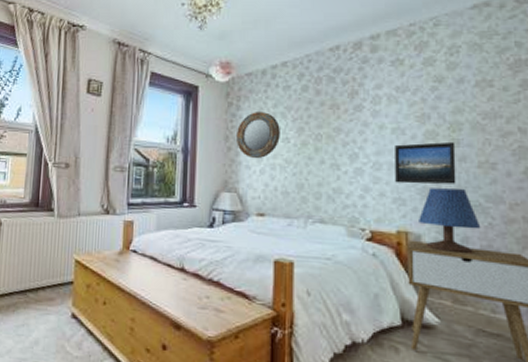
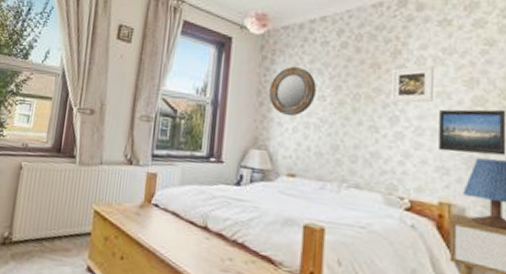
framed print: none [349,104,389,141] -> present [390,65,434,103]

